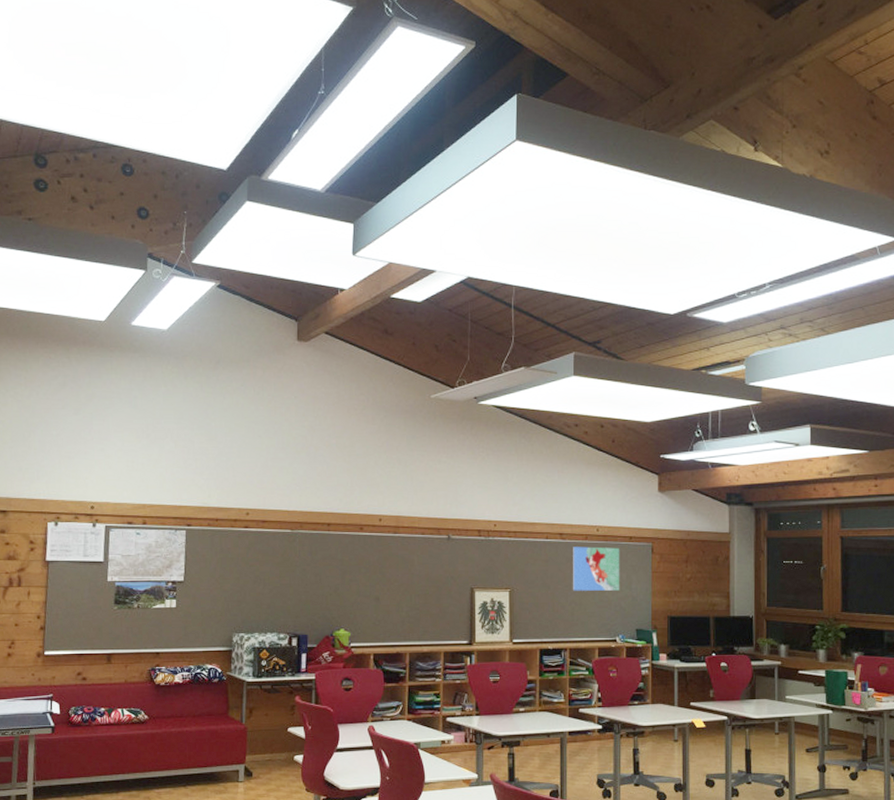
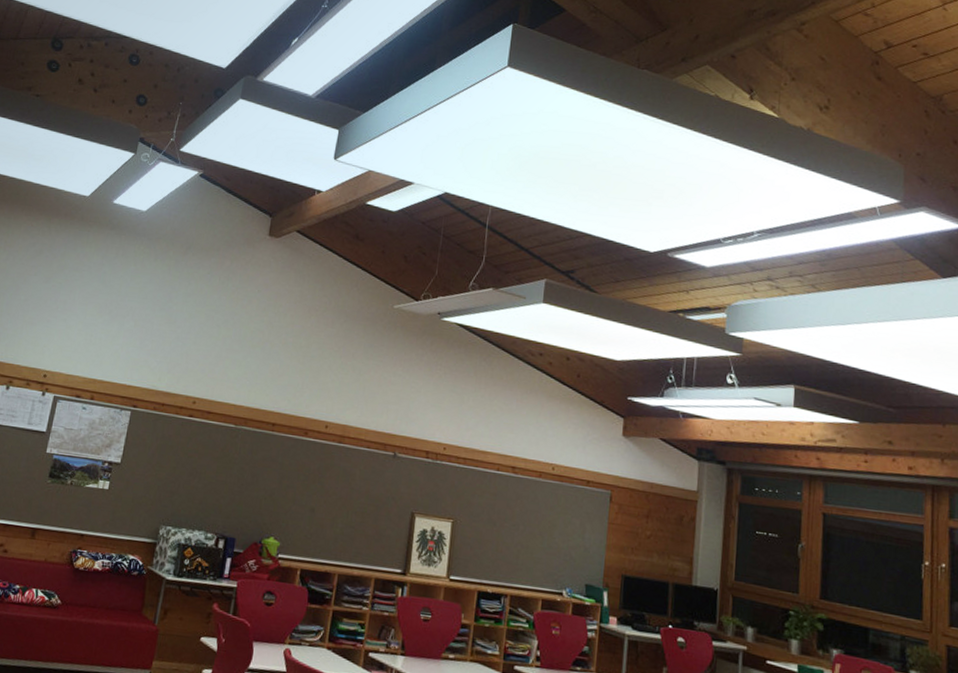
map: present [573,546,620,591] -> none [520,483,576,538]

